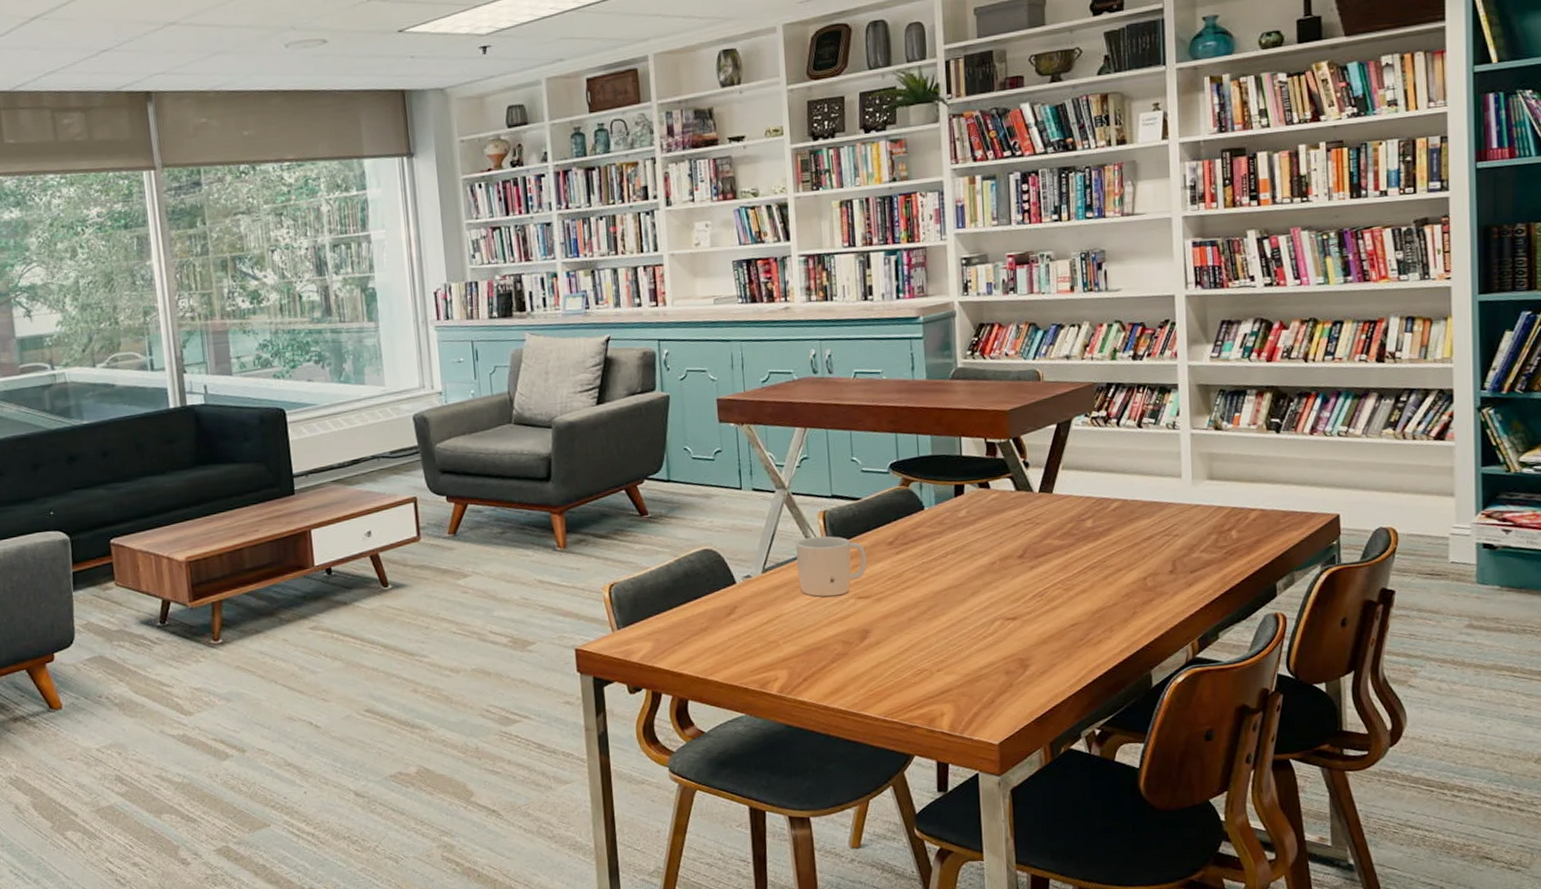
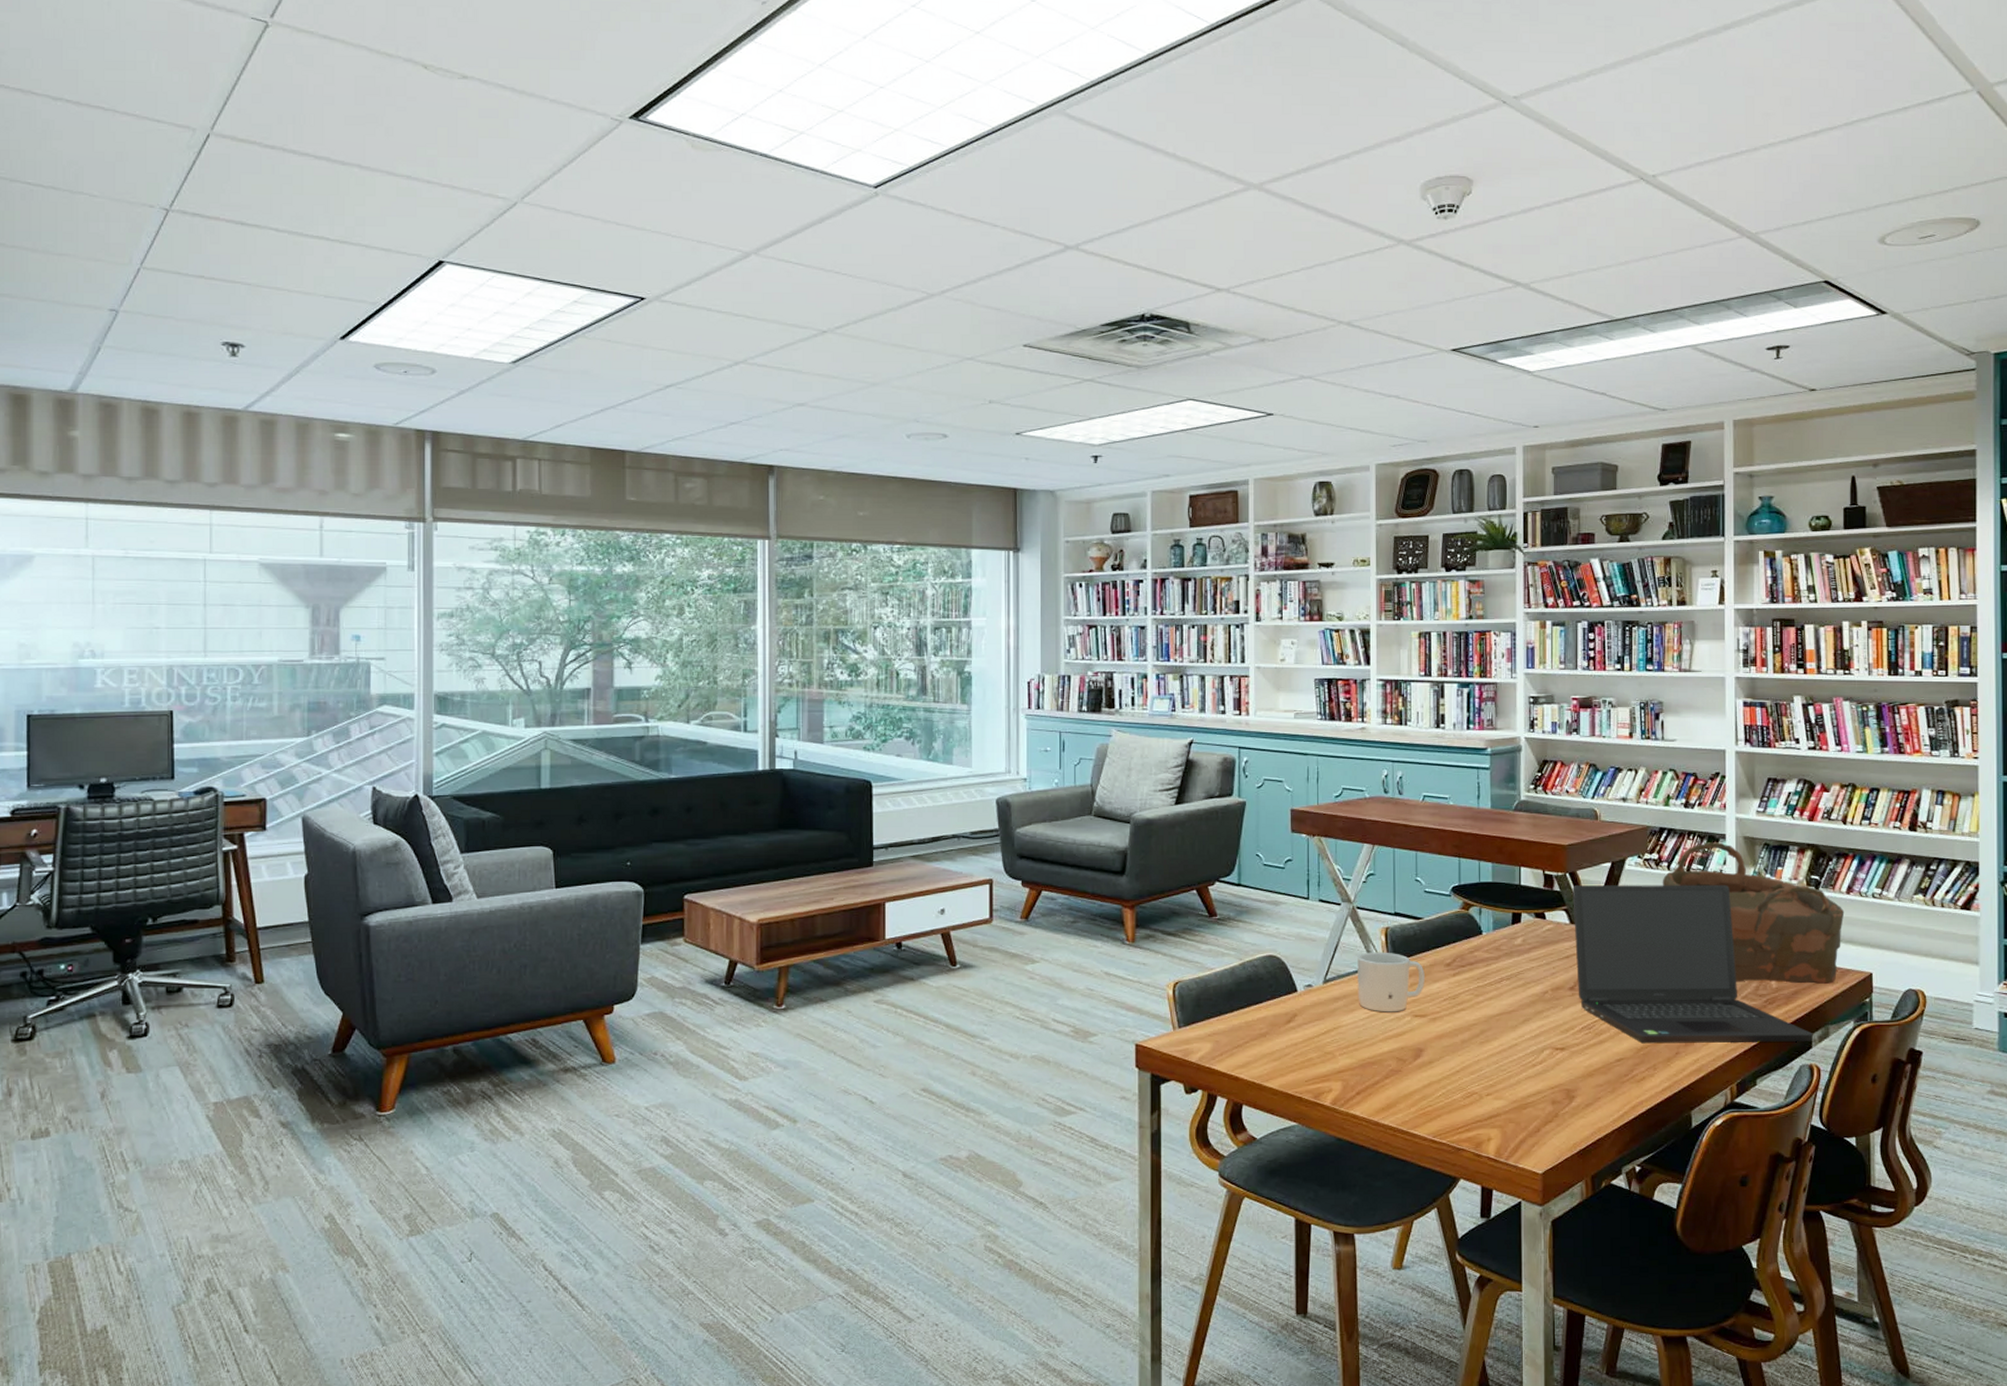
laptop: none [1017,436,1278,606] -> present [1573,884,1813,1044]
woven basket: none [1111,393,1308,536] -> present [1662,842,1845,984]

